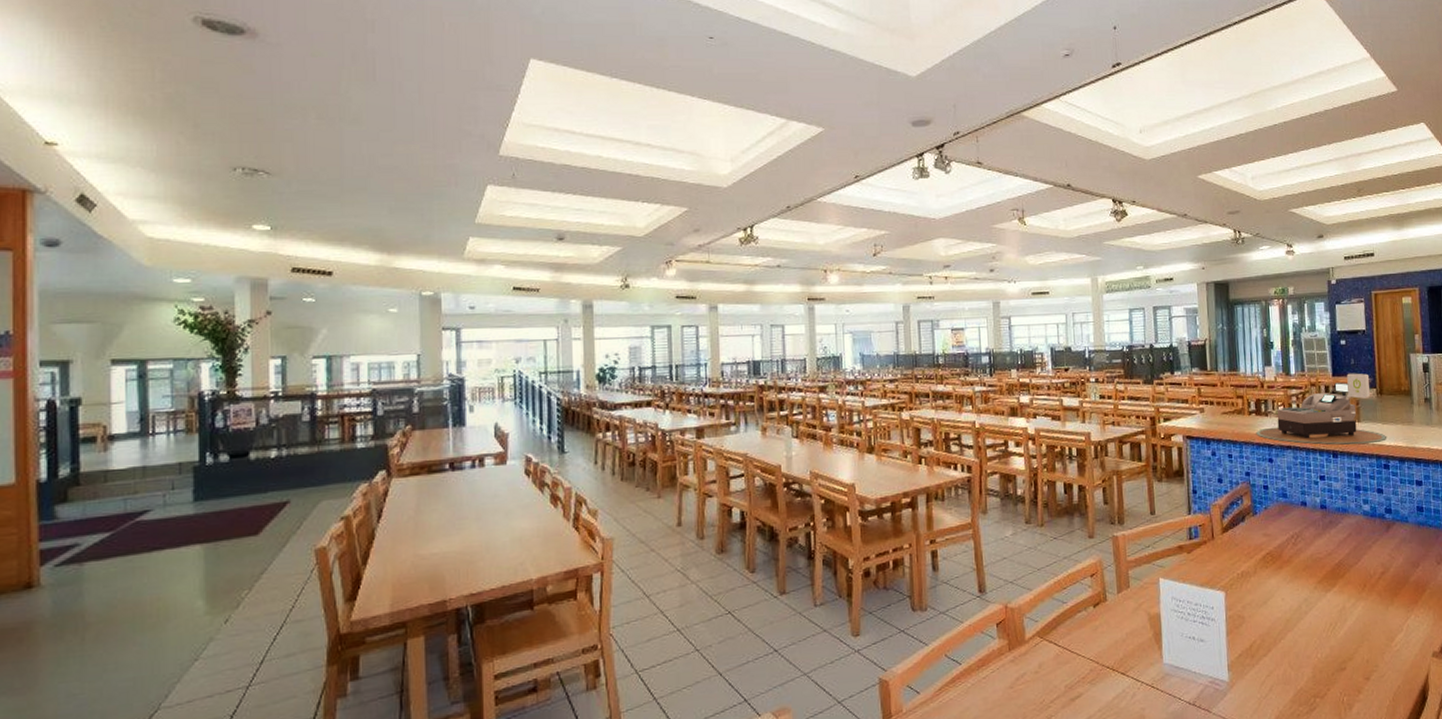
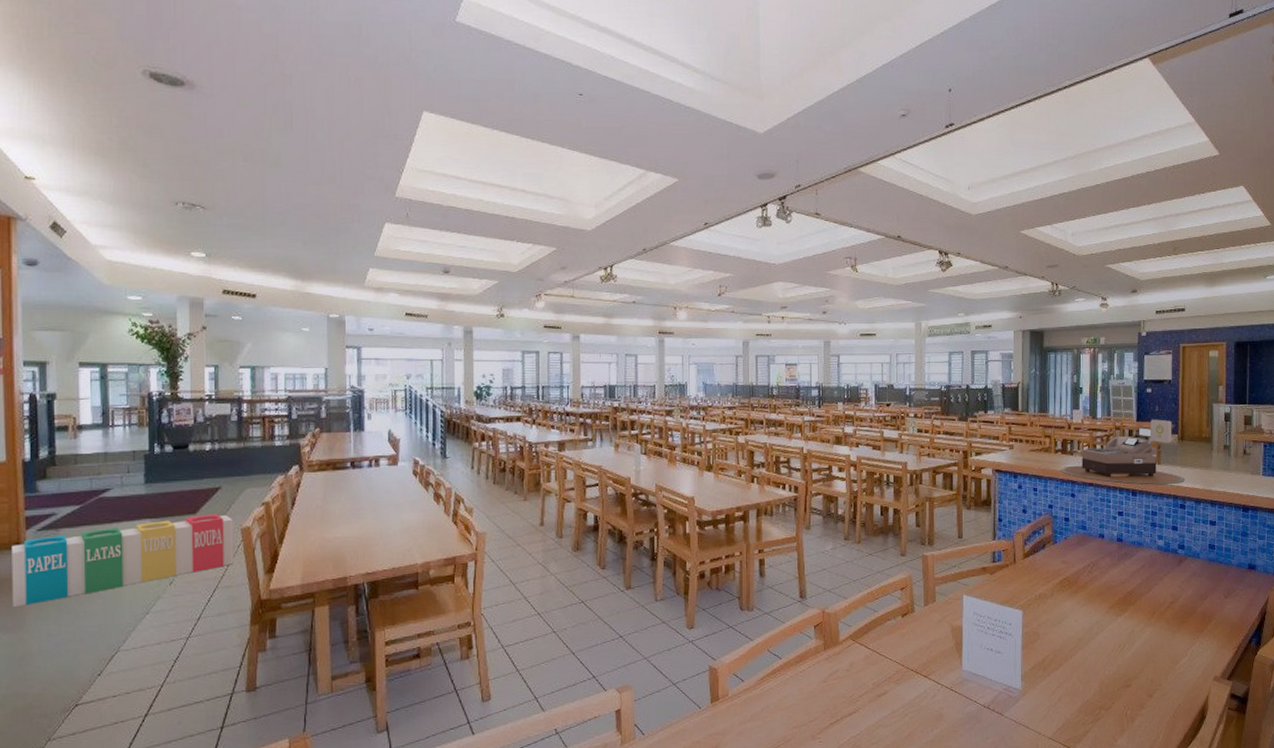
recycling bin: none [21,532,306,664] -> present [11,513,234,608]

